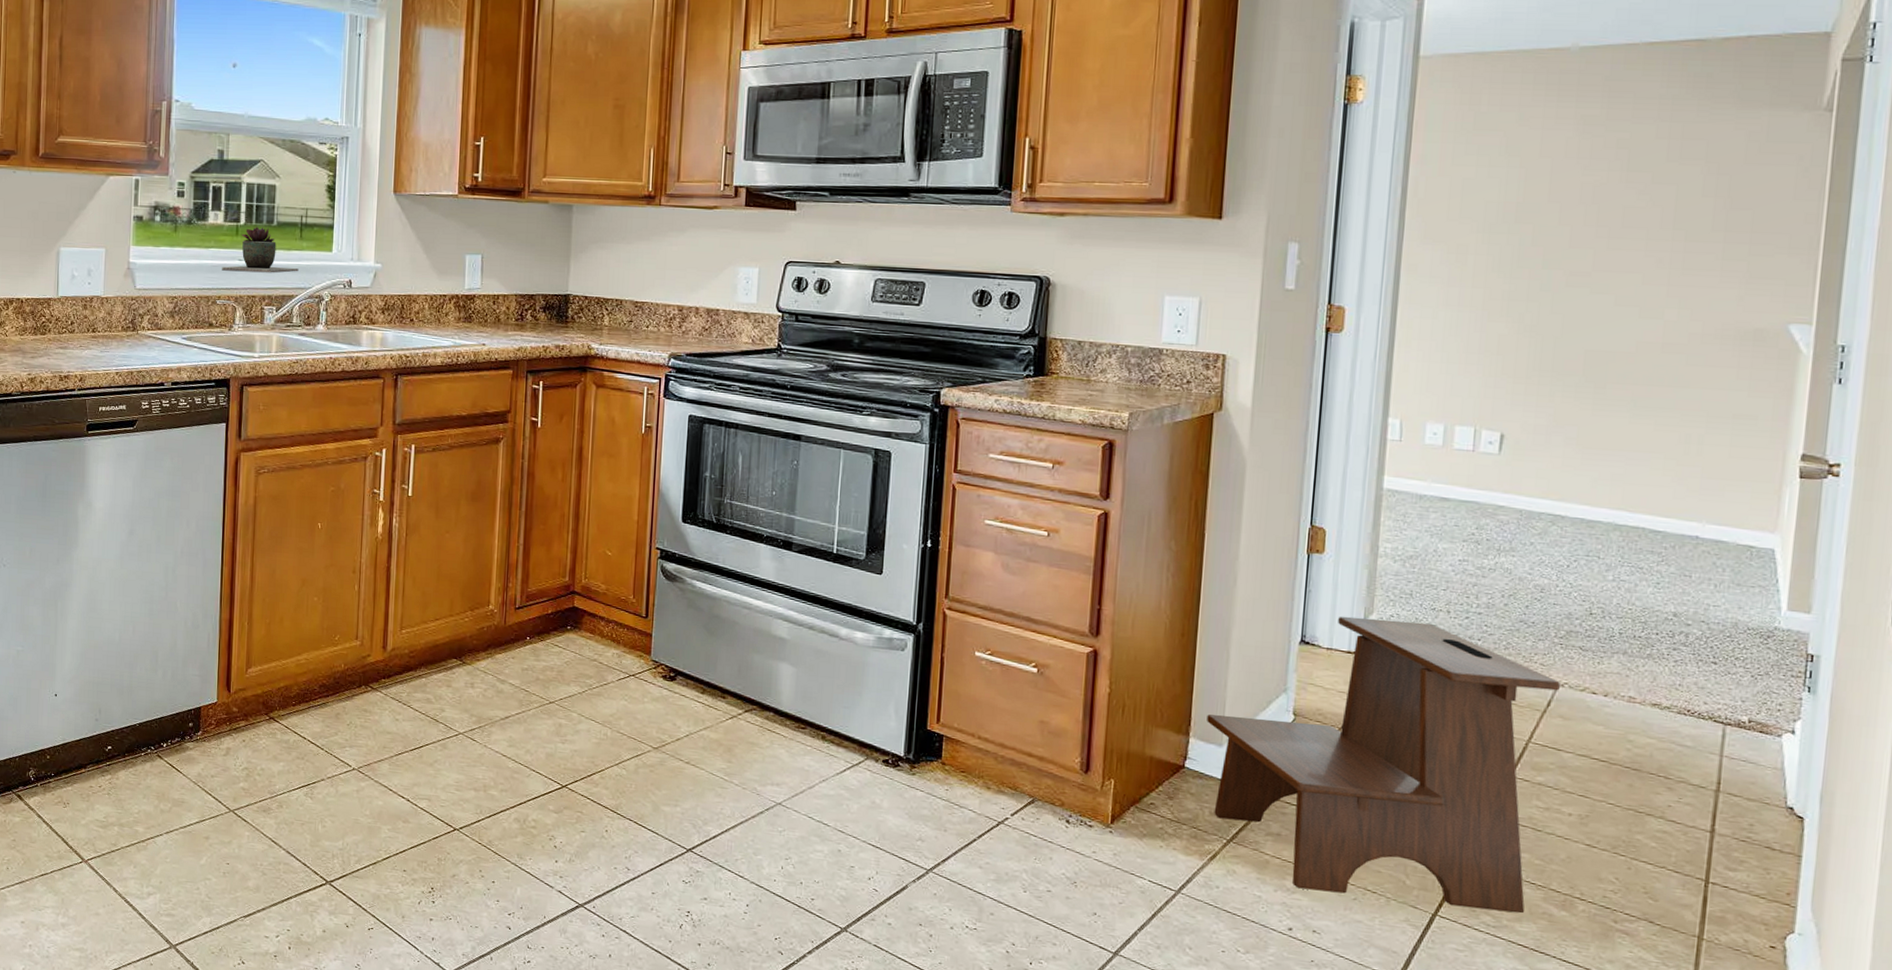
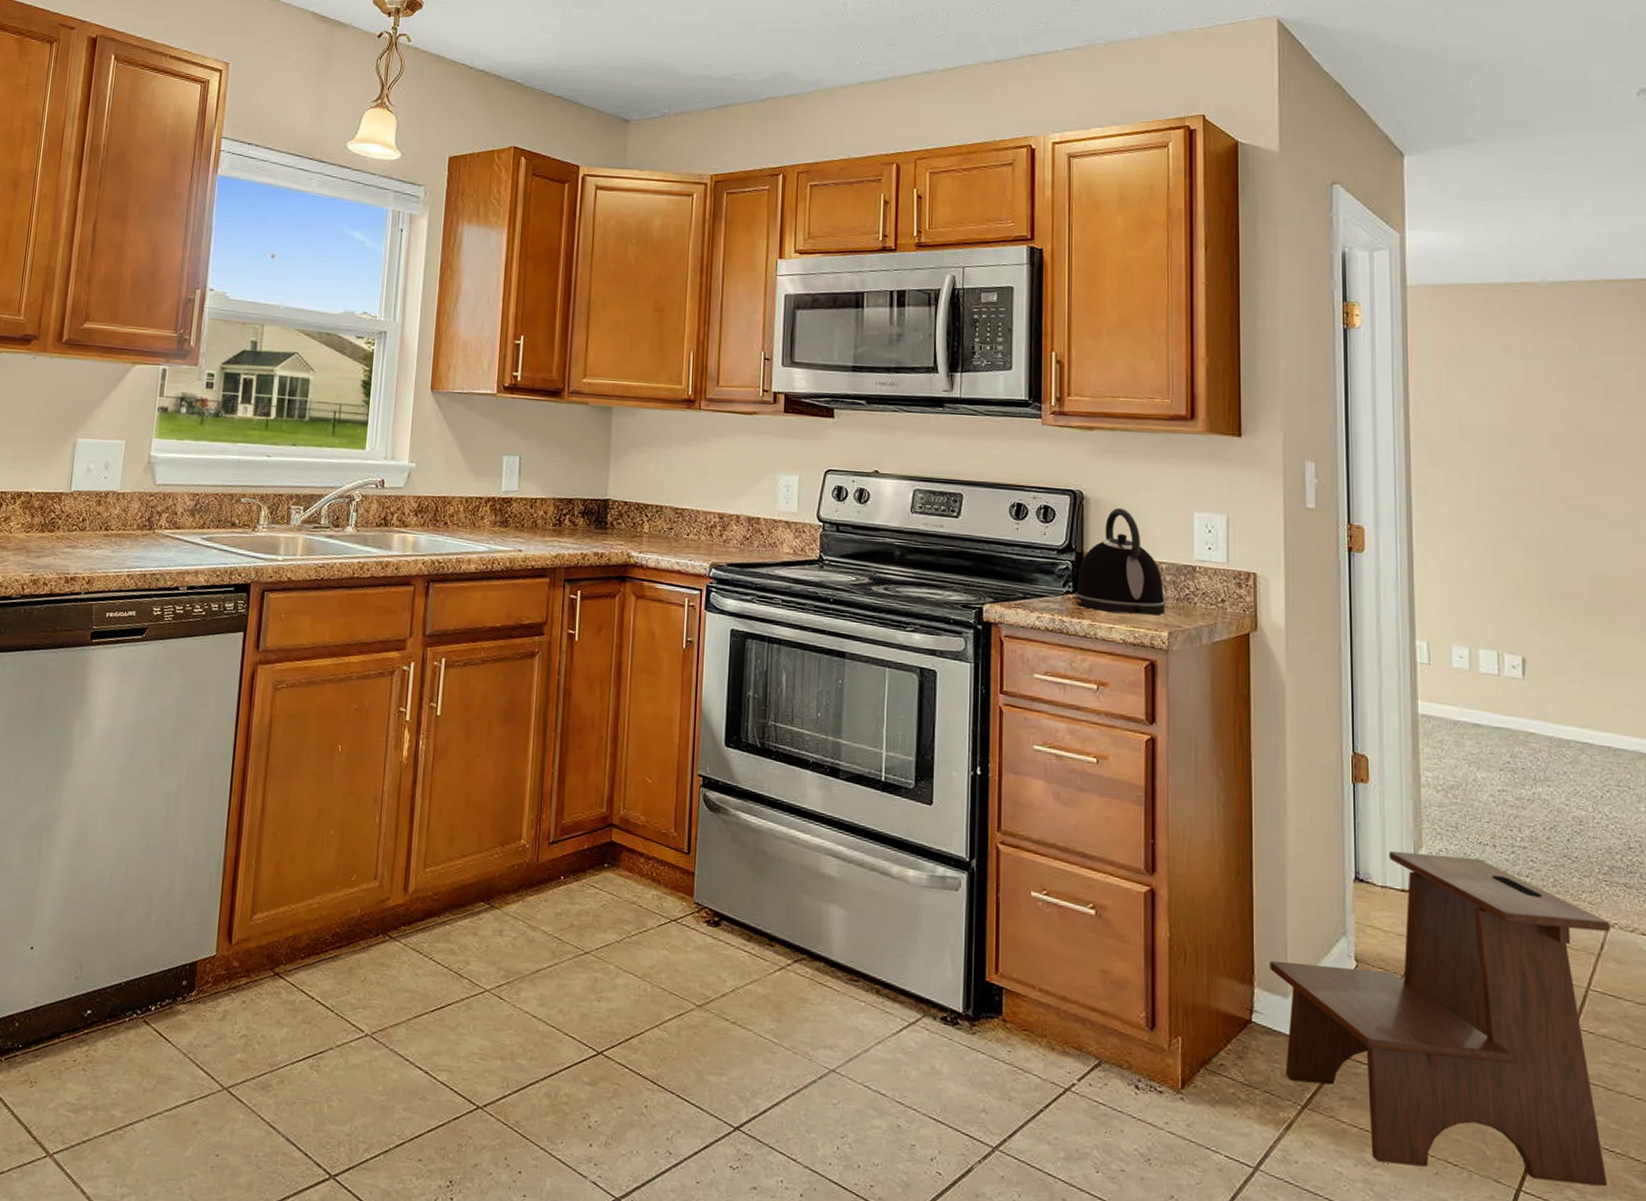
succulent plant: present [222,227,299,273] -> none [248,422,330,471]
kettle: none [1035,292,1129,397] -> present [1074,507,1166,615]

